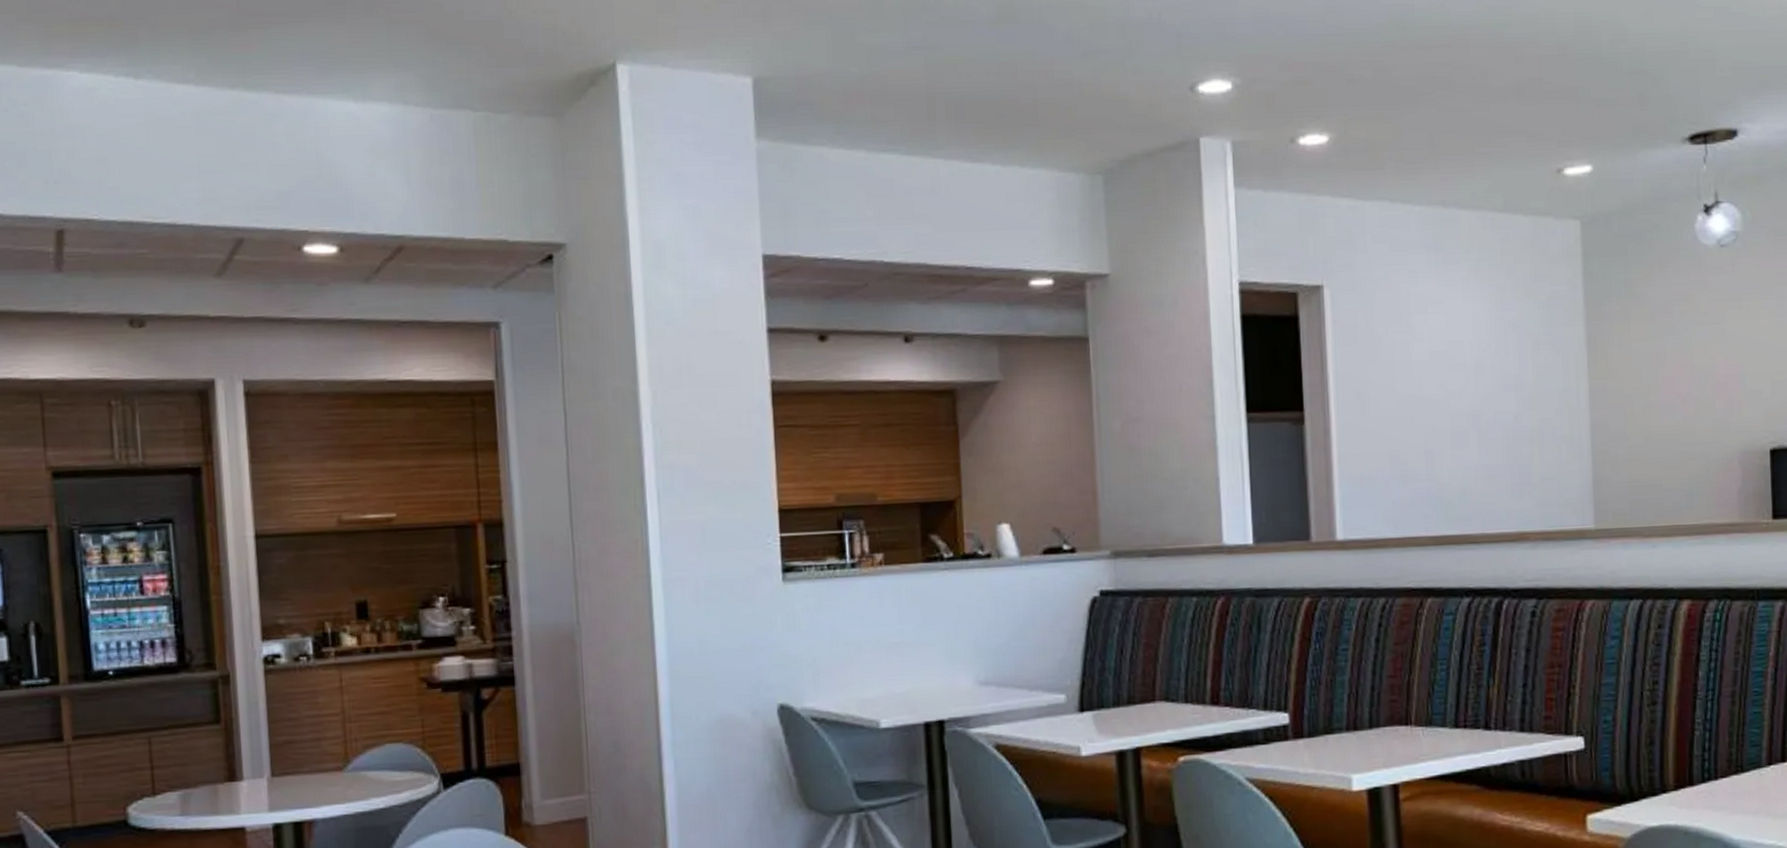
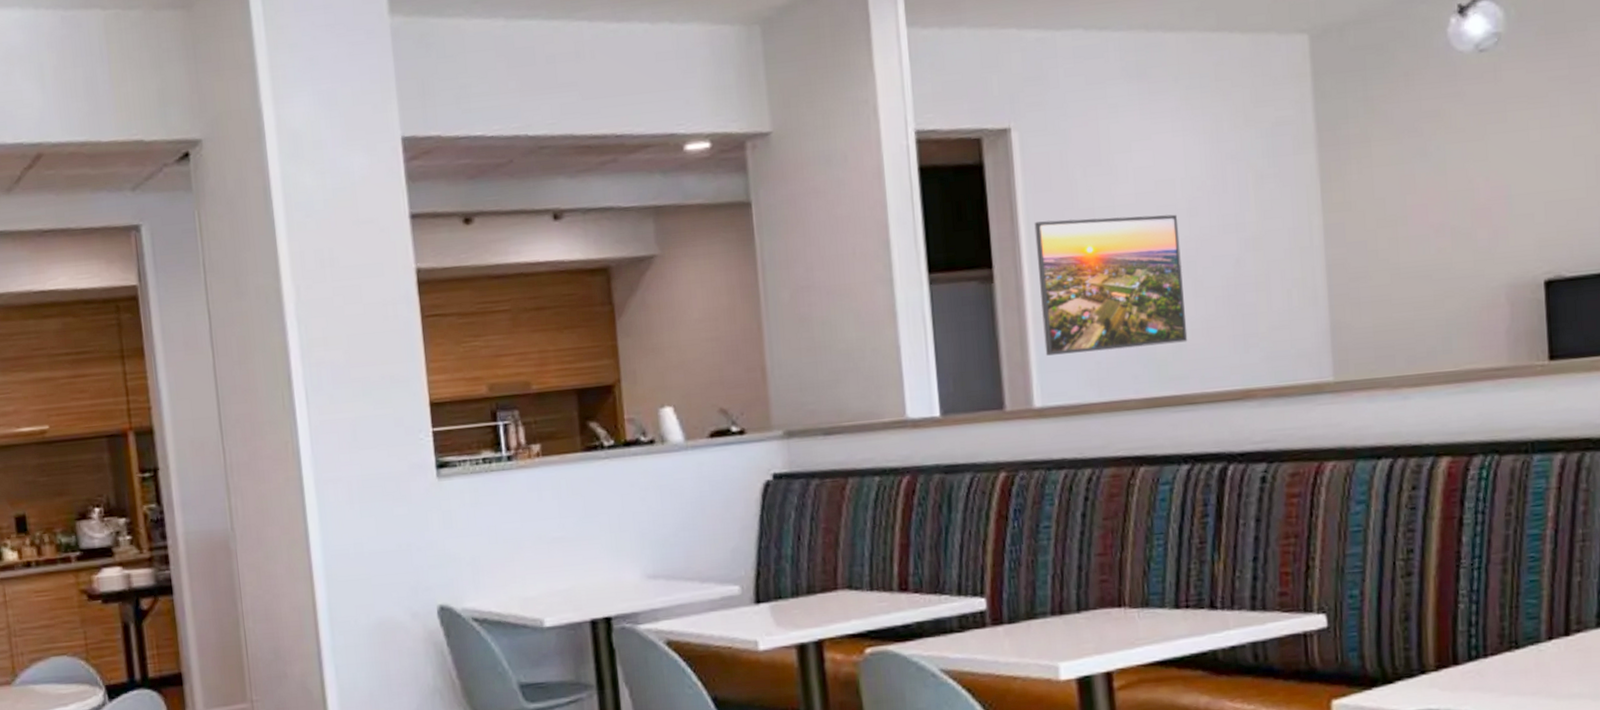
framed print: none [1341,371,1472,493] -> present [1034,214,1188,356]

